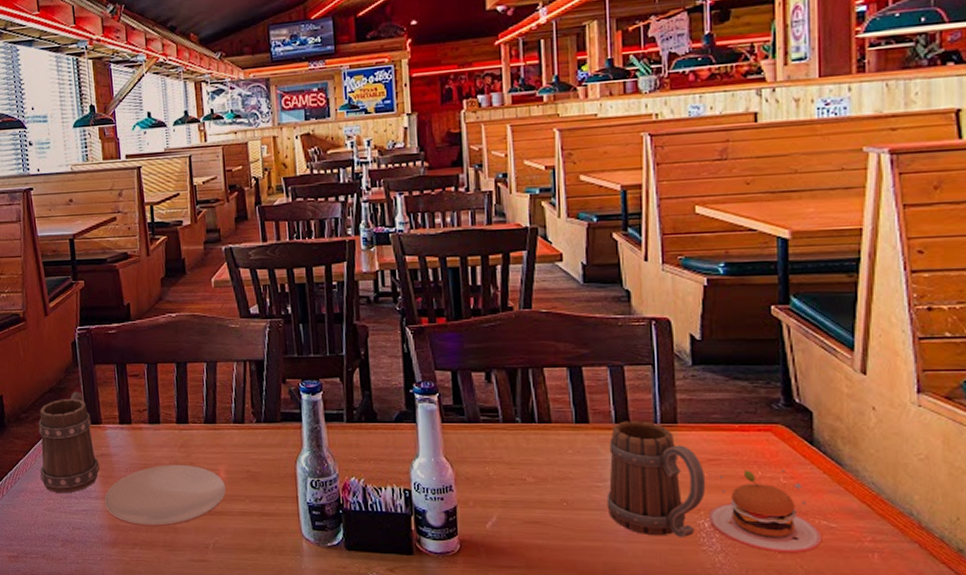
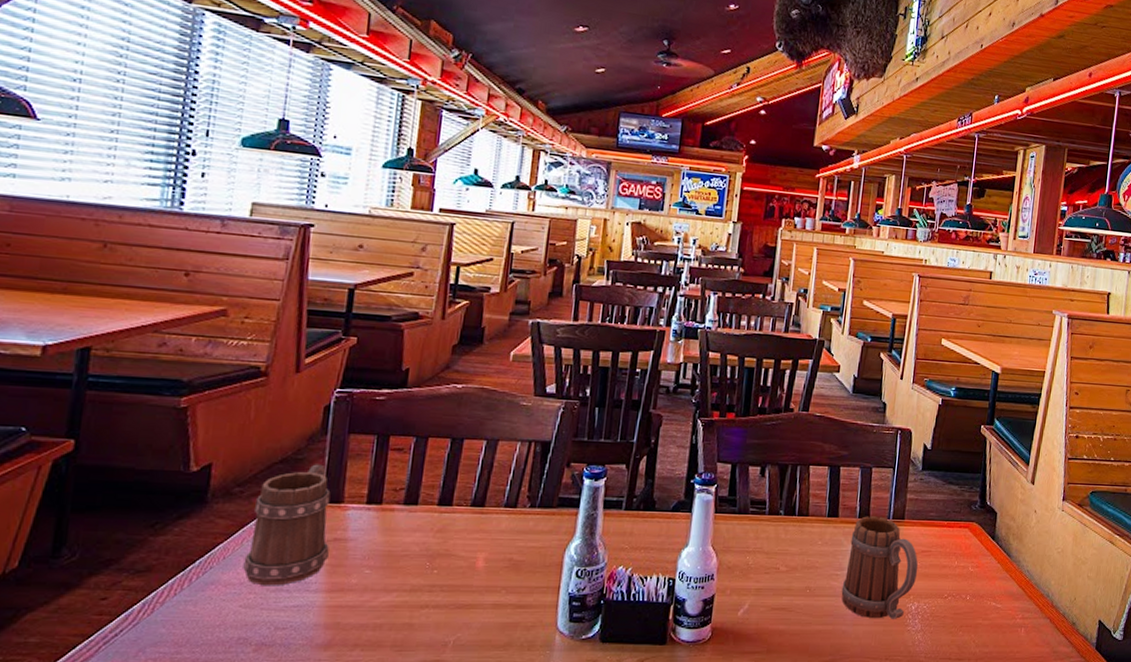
plate: present [104,464,226,527] -> none [325,551,482,624]
burger: present [709,469,822,553] -> none [915,559,991,630]

